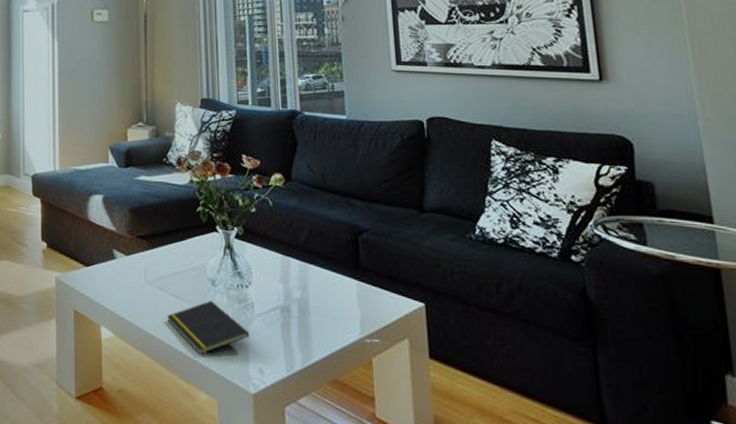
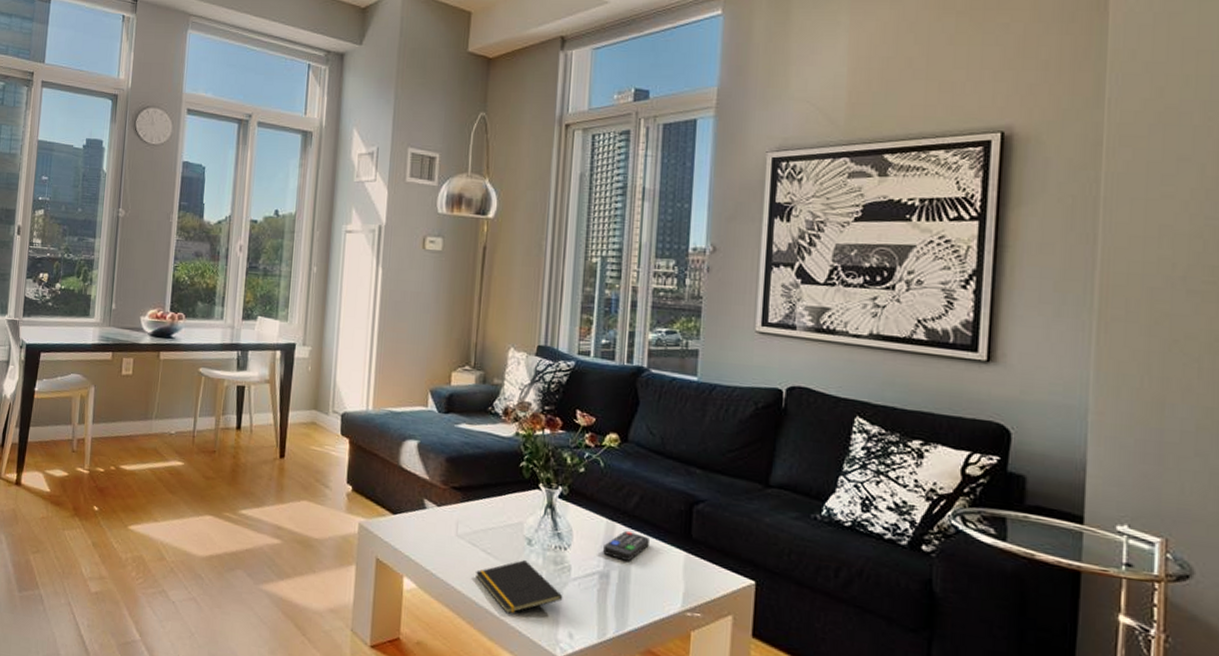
remote control: none [281,264,323,294] -> present [603,530,649,561]

